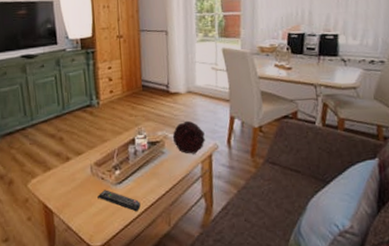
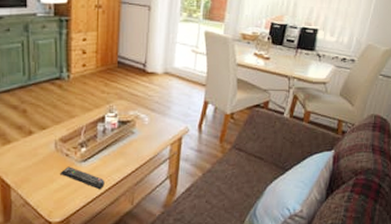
decorative orb: present [172,120,205,154] -> none [144,102,177,136]

